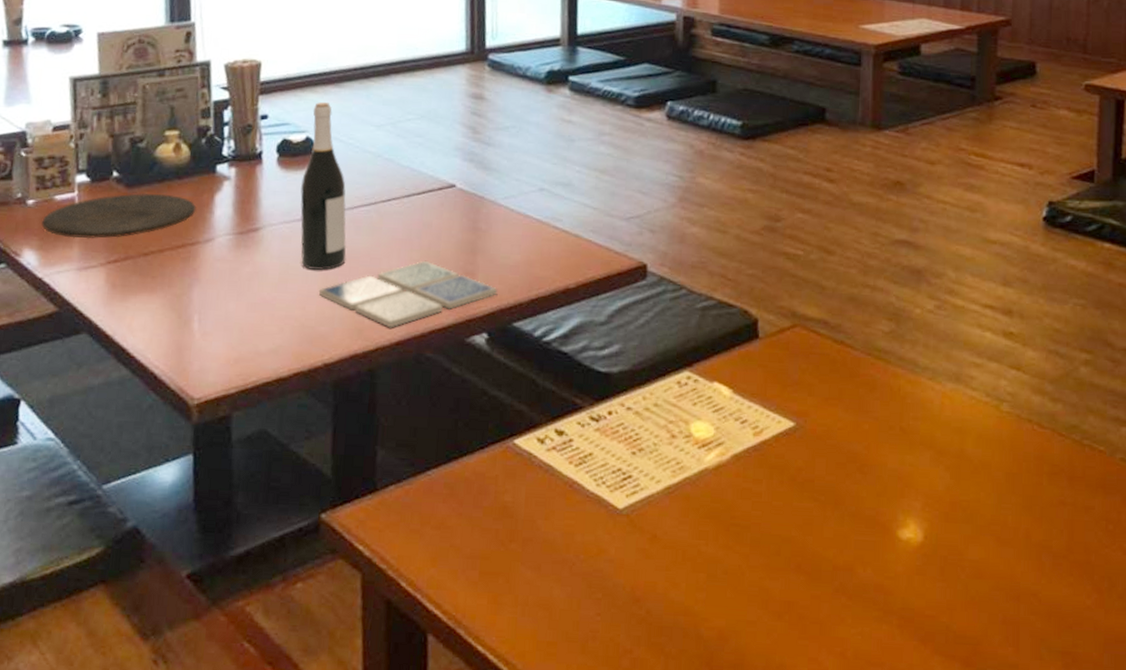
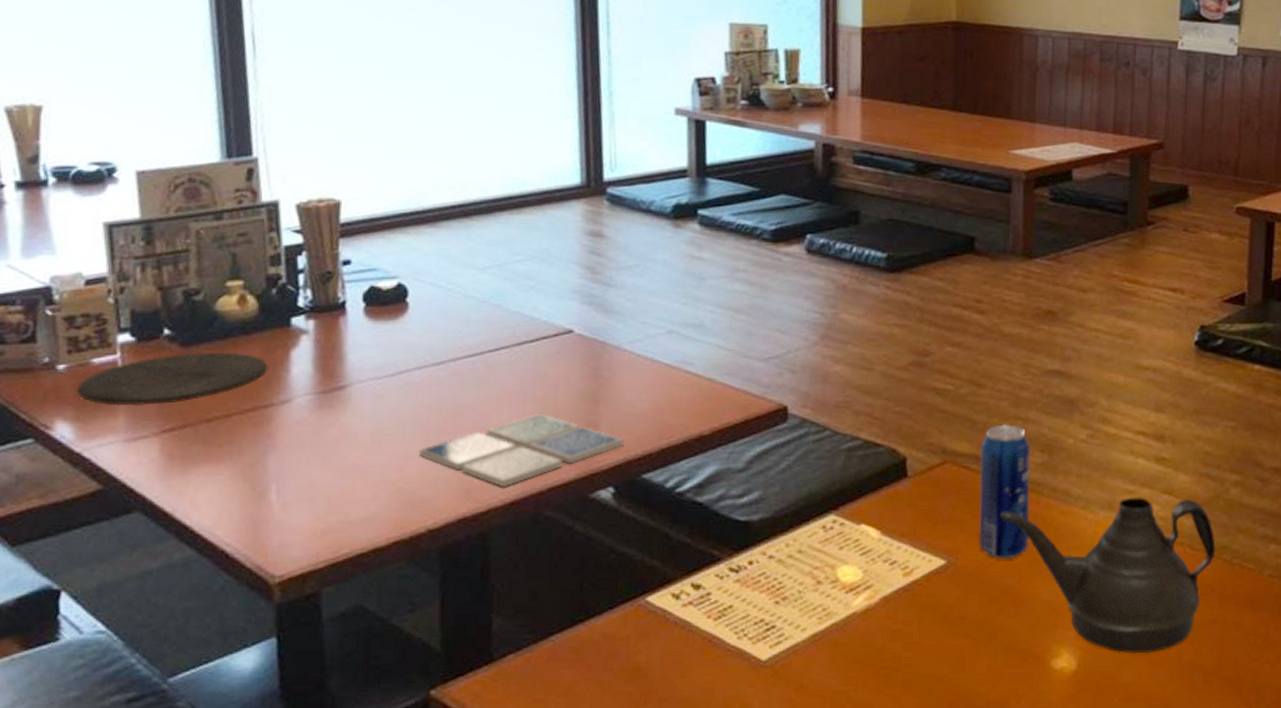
wine bottle: present [300,101,346,270] -> none [393,243,450,428]
beverage can: none [827,291,879,426] -> present [979,424,1031,560]
teapot: none [848,370,1065,530] -> present [1000,497,1216,653]

